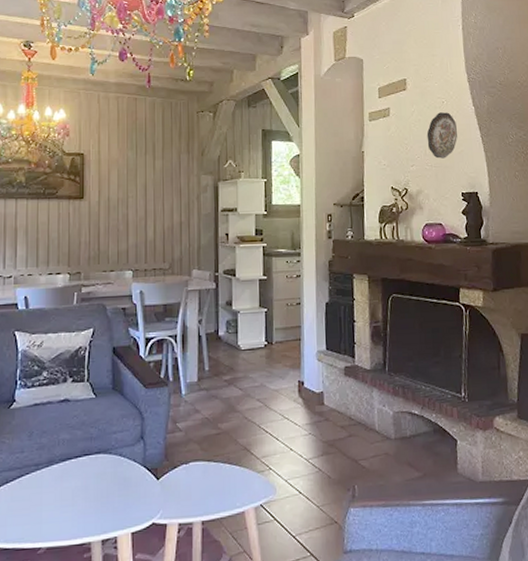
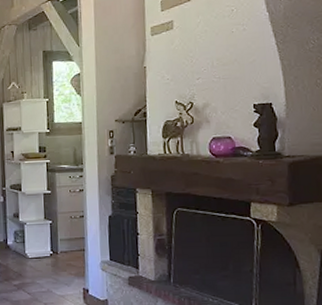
decorative plate: present [426,112,457,159] -> none [214,20,249,70]

